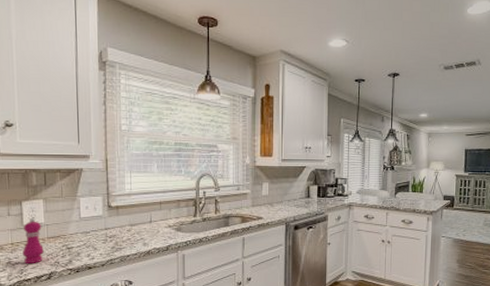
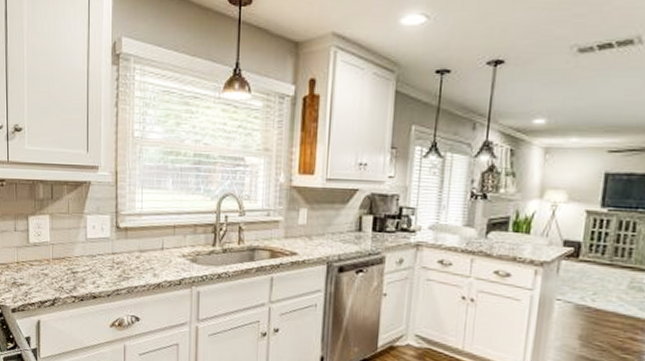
pepper mill: present [22,218,44,264] -> none [28,236,48,287]

